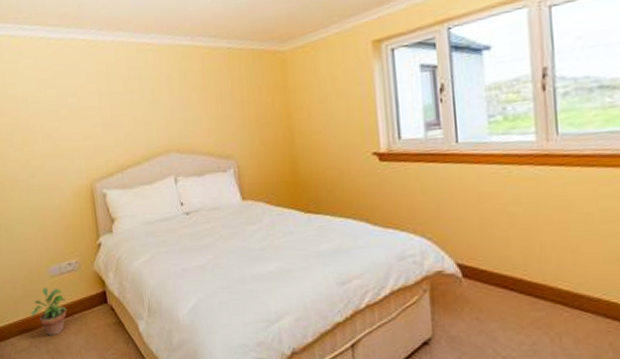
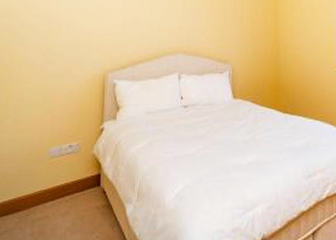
potted plant: present [31,288,68,336] -> none [22,168,60,217]

